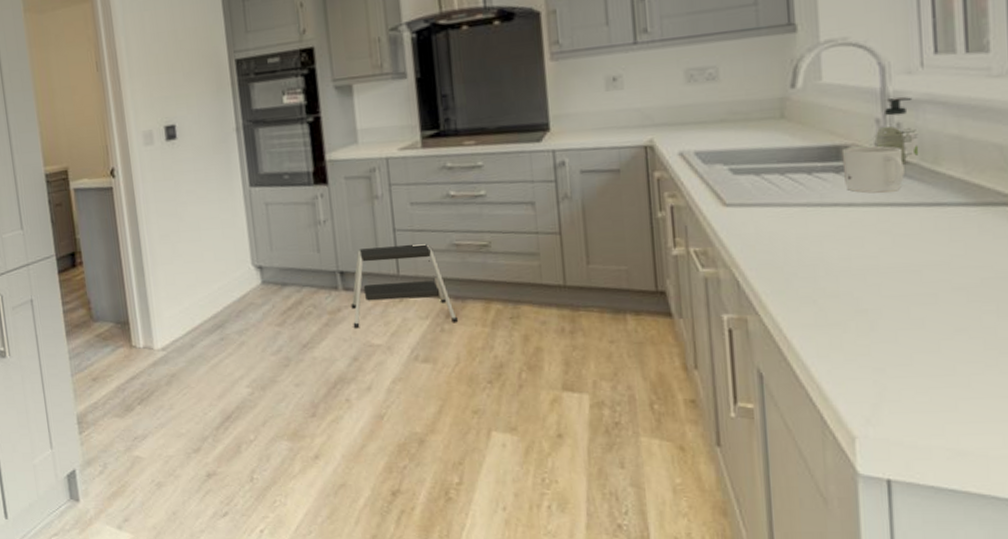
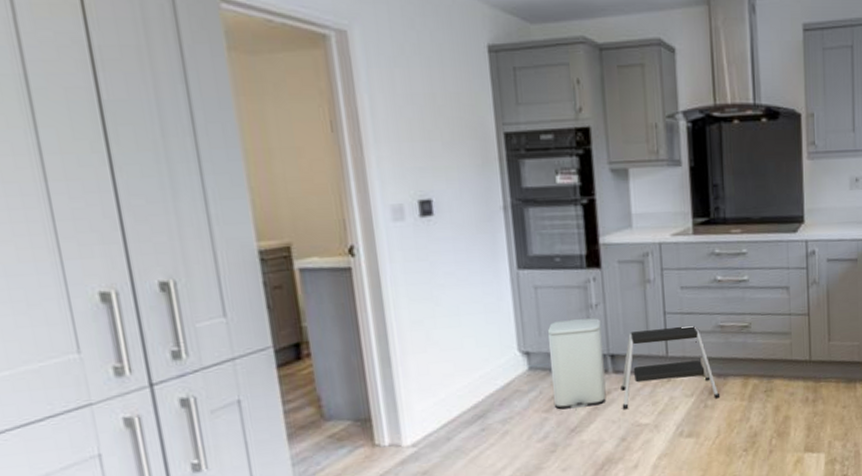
pedal bin: none [278,234,337,325] -> present [547,318,606,410]

